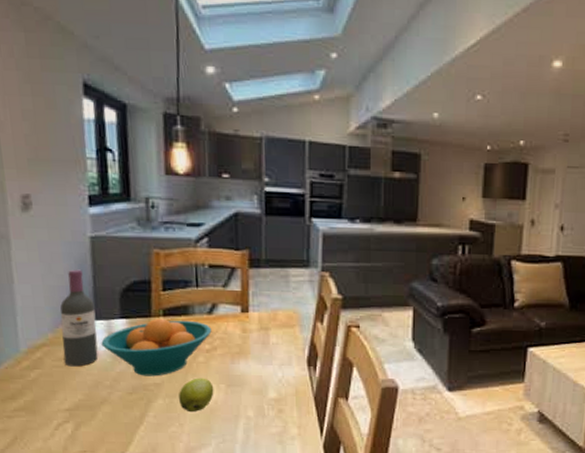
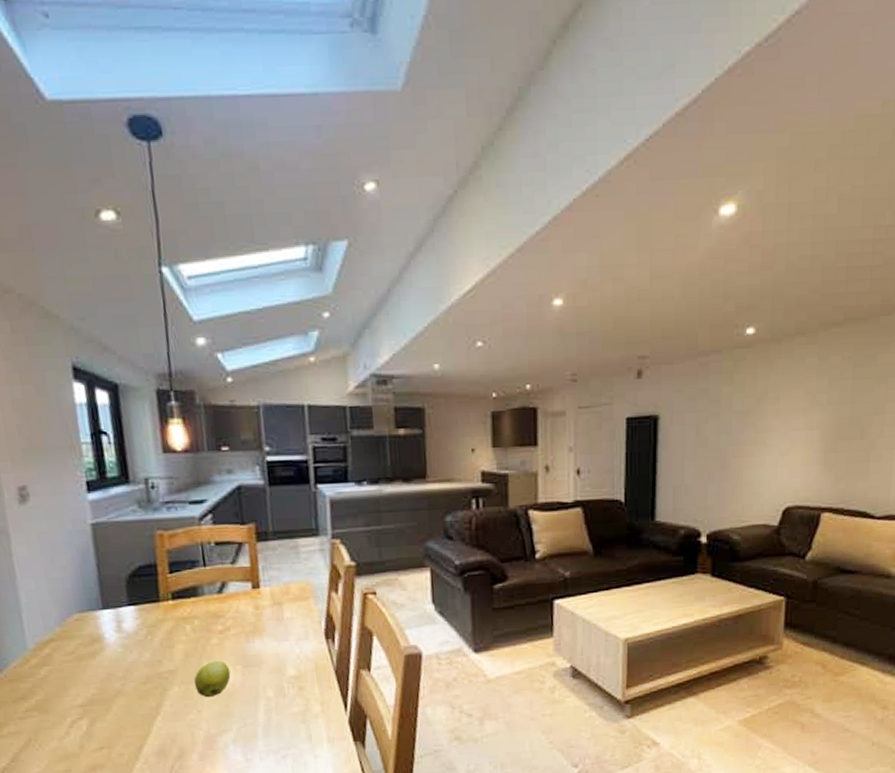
wine bottle: present [60,269,99,367] -> none [65,558,109,661]
fruit bowl: present [101,318,212,376] -> none [110,601,224,664]

